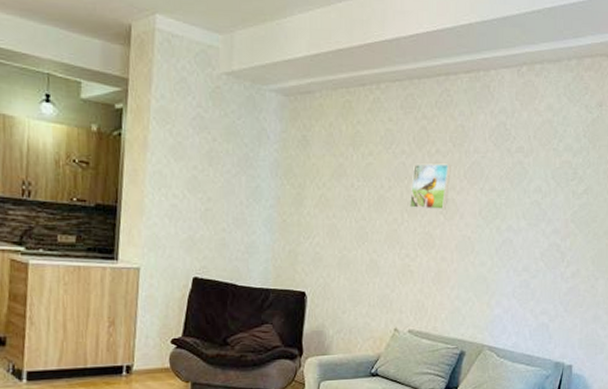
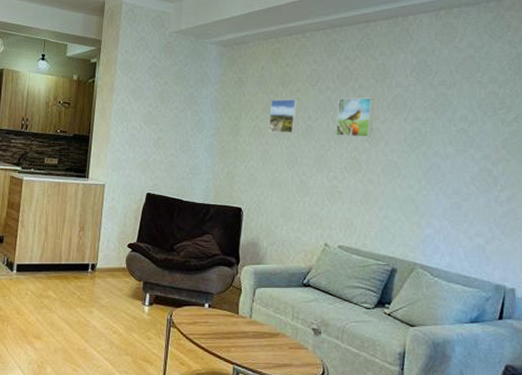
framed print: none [336,163,371,204] -> present [268,98,299,133]

